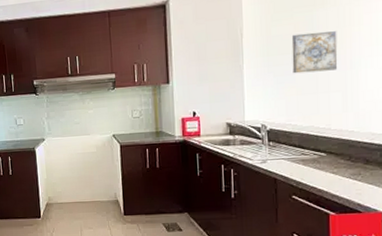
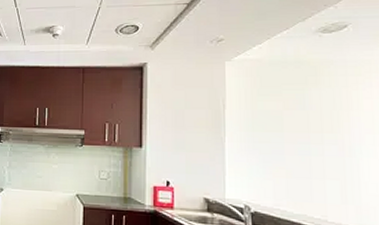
wall art: present [291,30,338,74] -> none [280,112,334,155]

